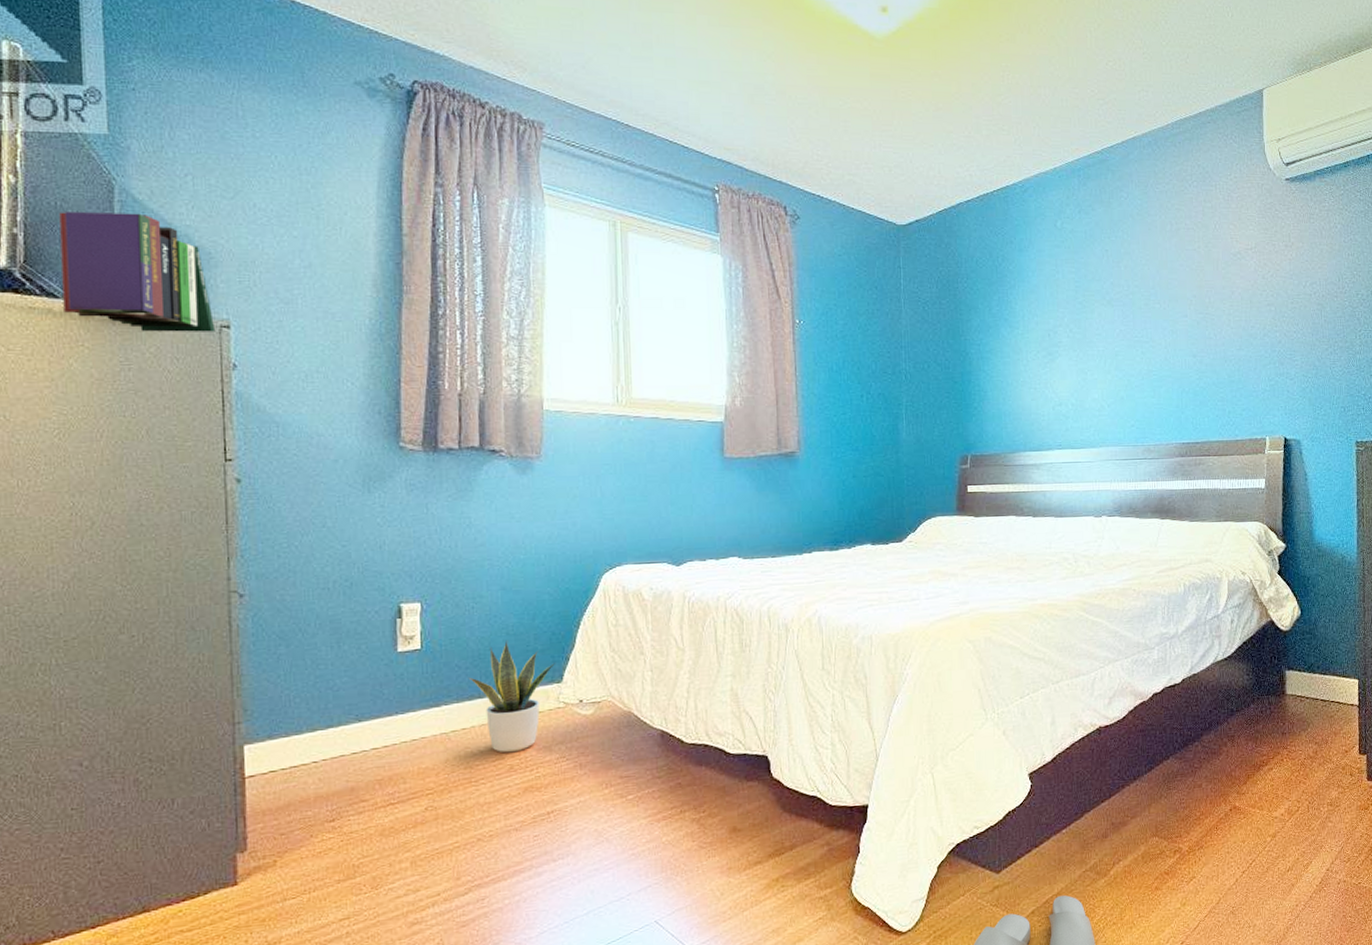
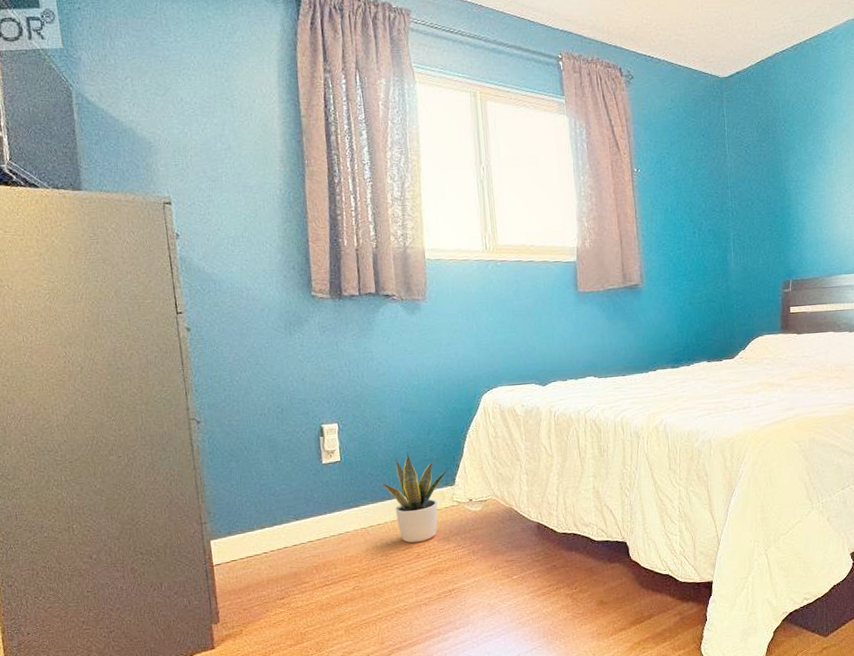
books: present [59,212,216,332] -> none [32,113,161,212]

